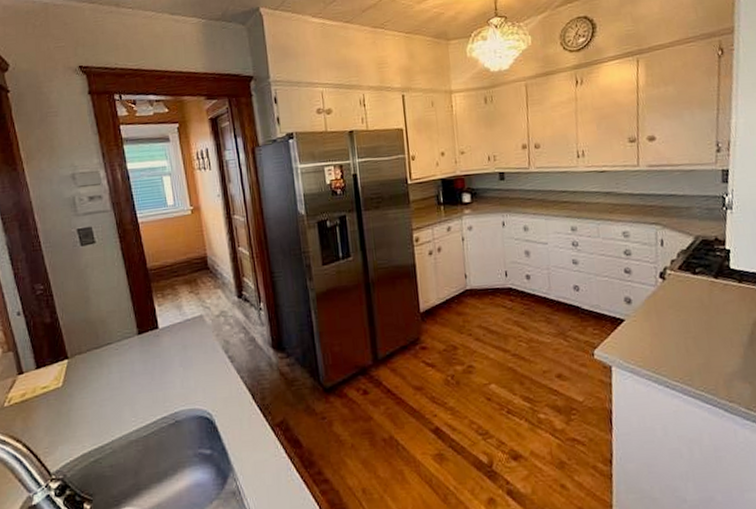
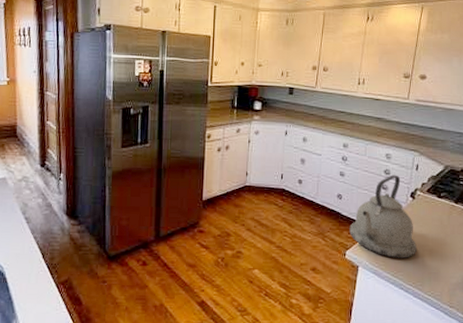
kettle: none [593,254,678,352] -> present [349,174,416,258]

